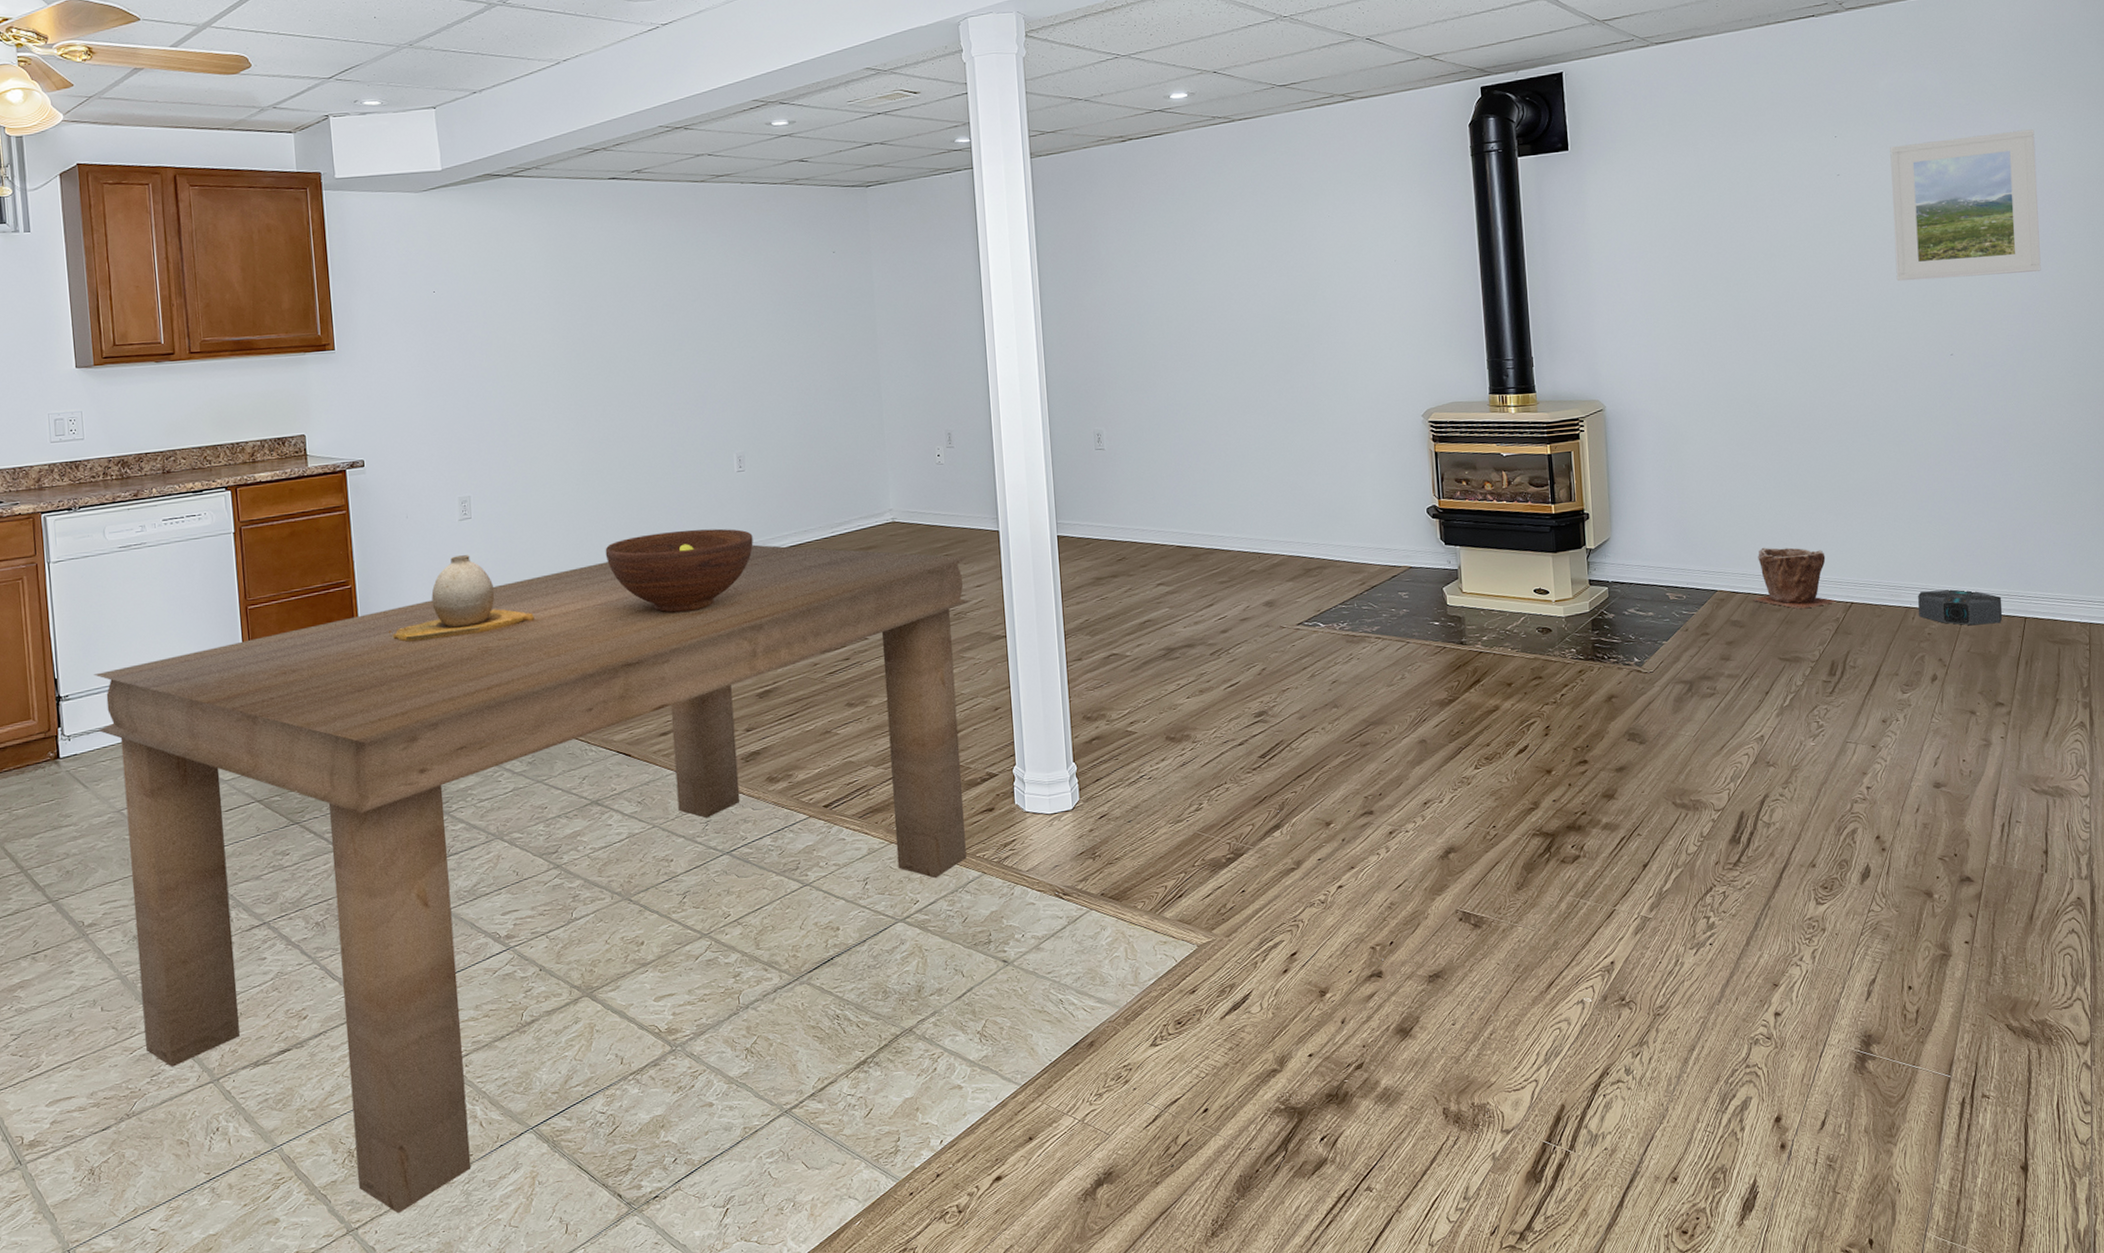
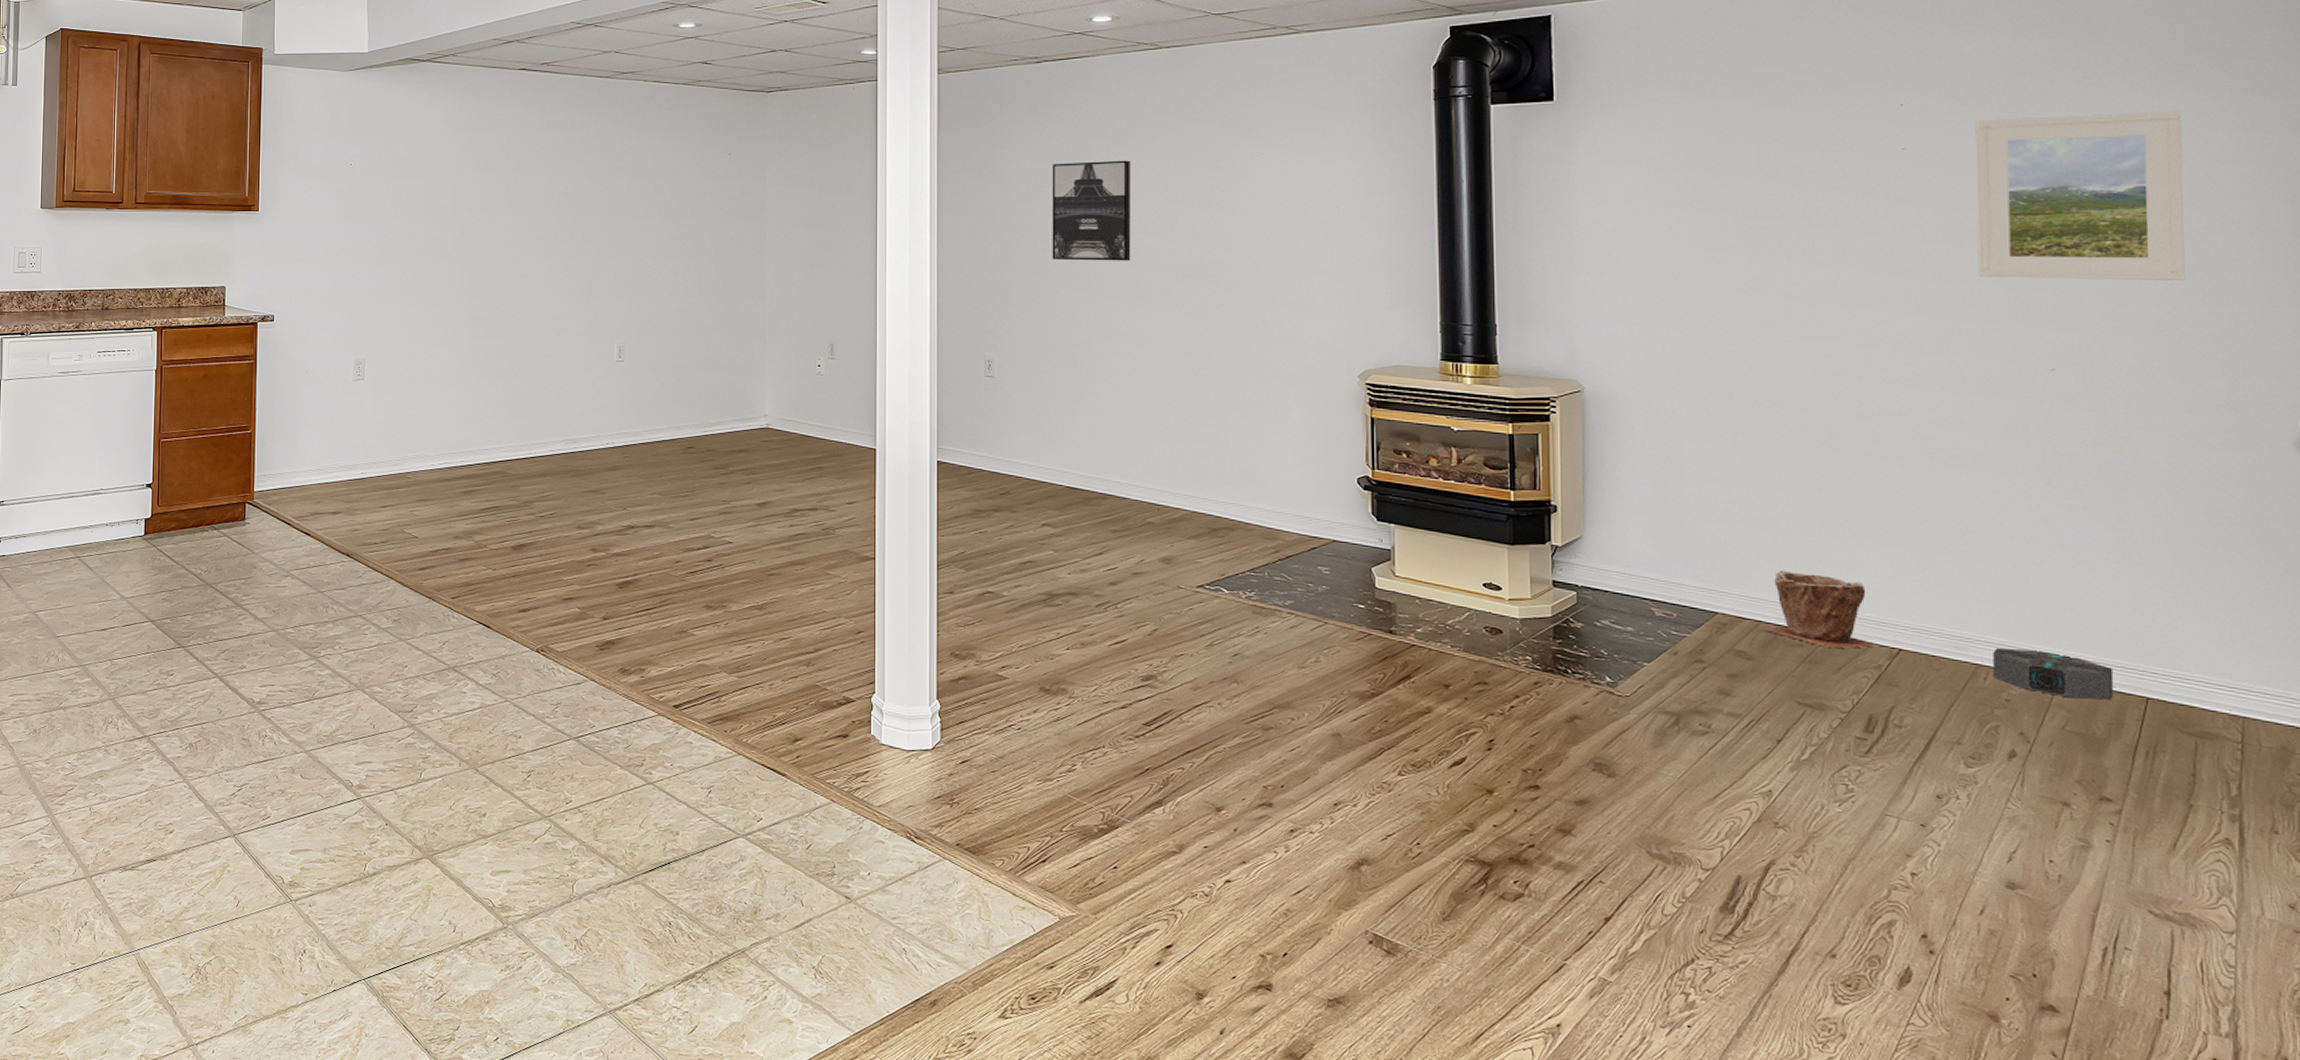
dining table: present [94,544,970,1214] -> none [25,435,841,1038]
vase: present [388,555,535,642] -> none [279,414,413,491]
fruit bowl: present [605,528,754,613] -> none [484,413,626,494]
wall art: none [1143,230,1220,332] -> present [1052,160,1131,261]

